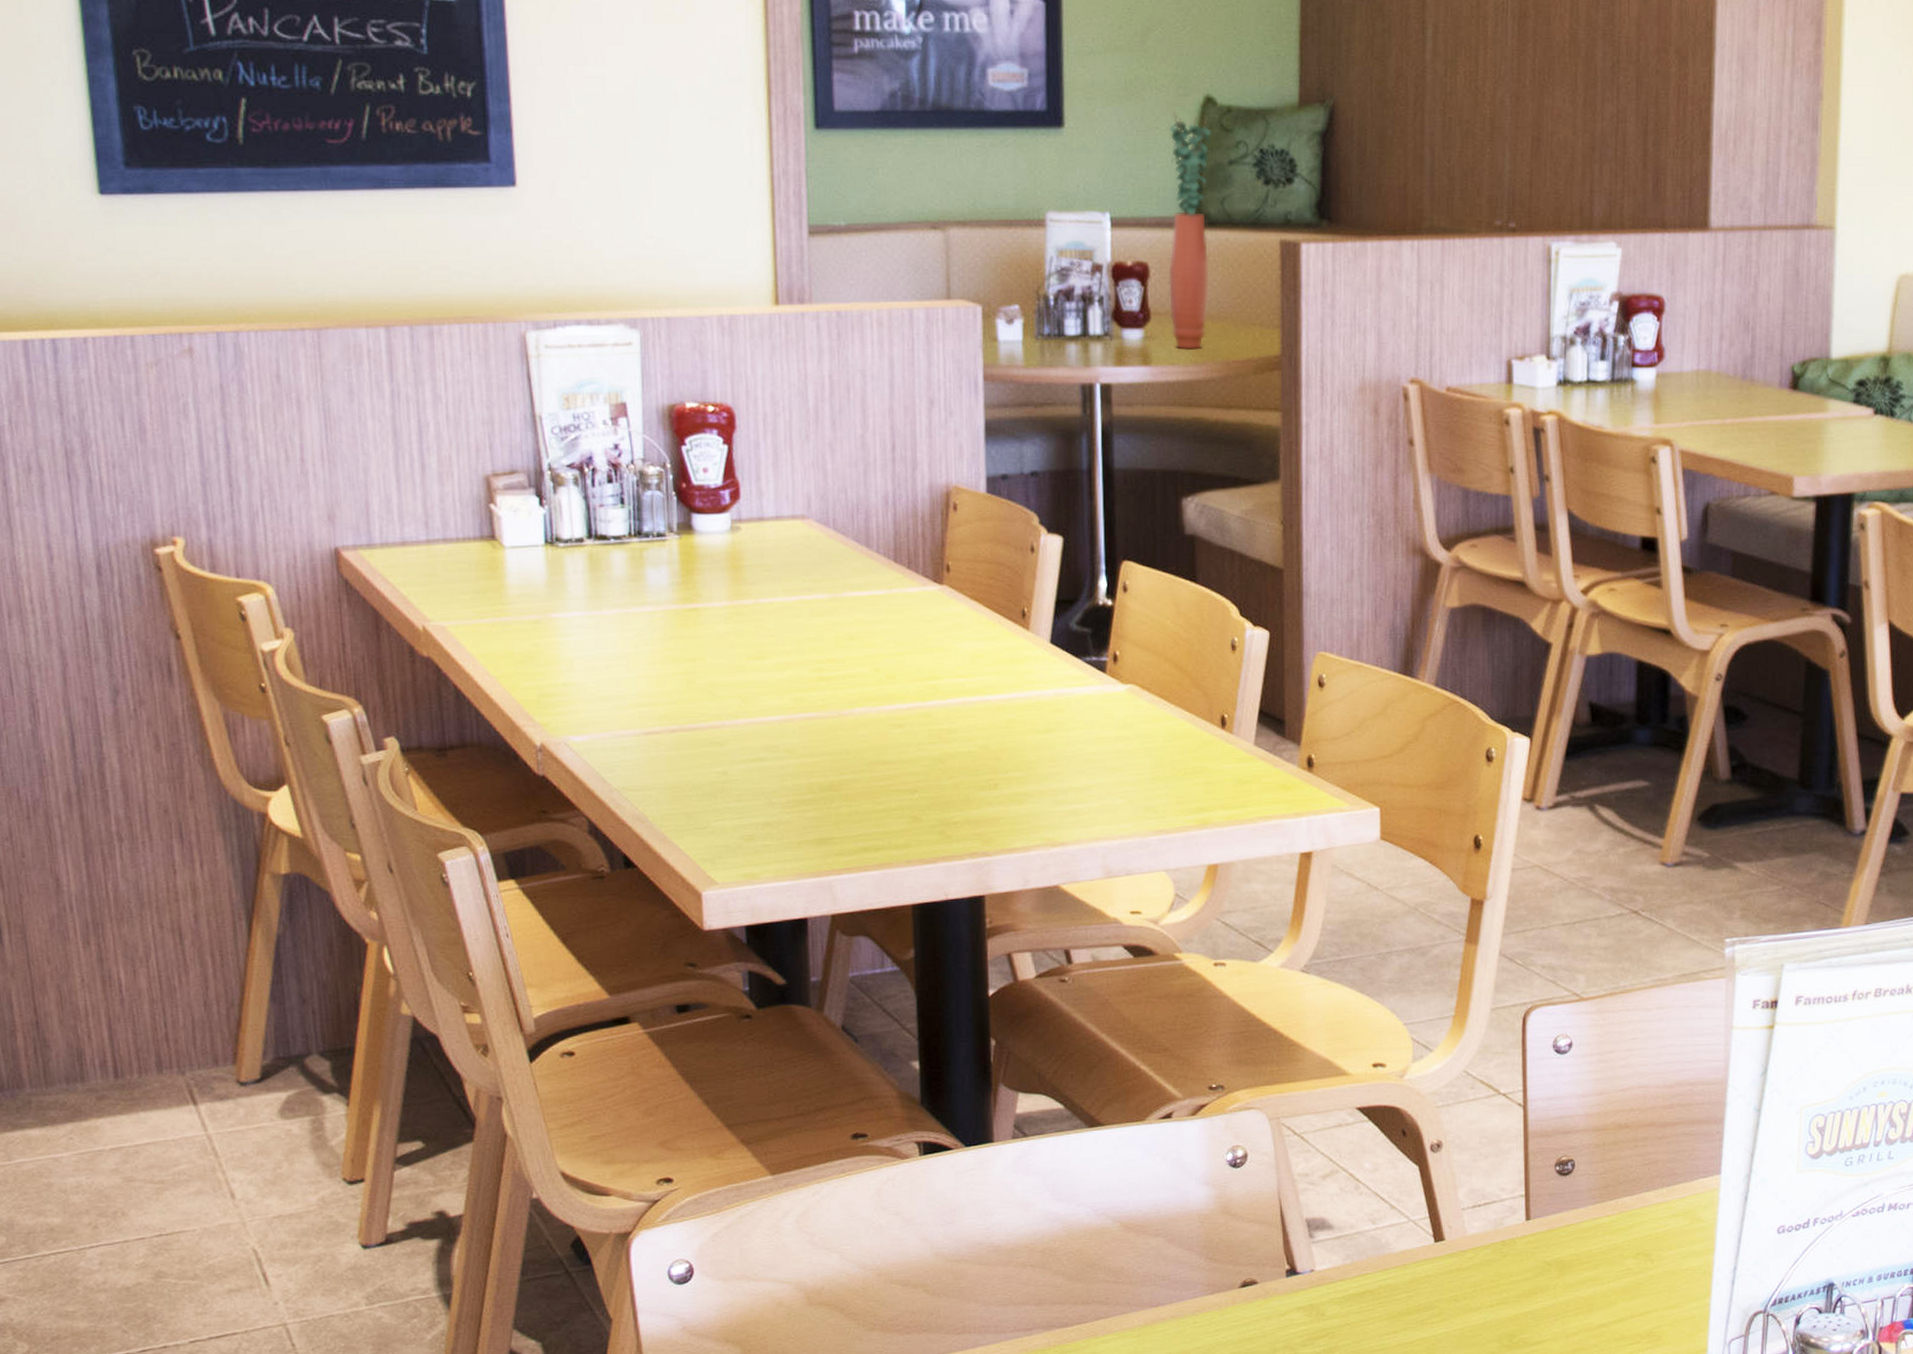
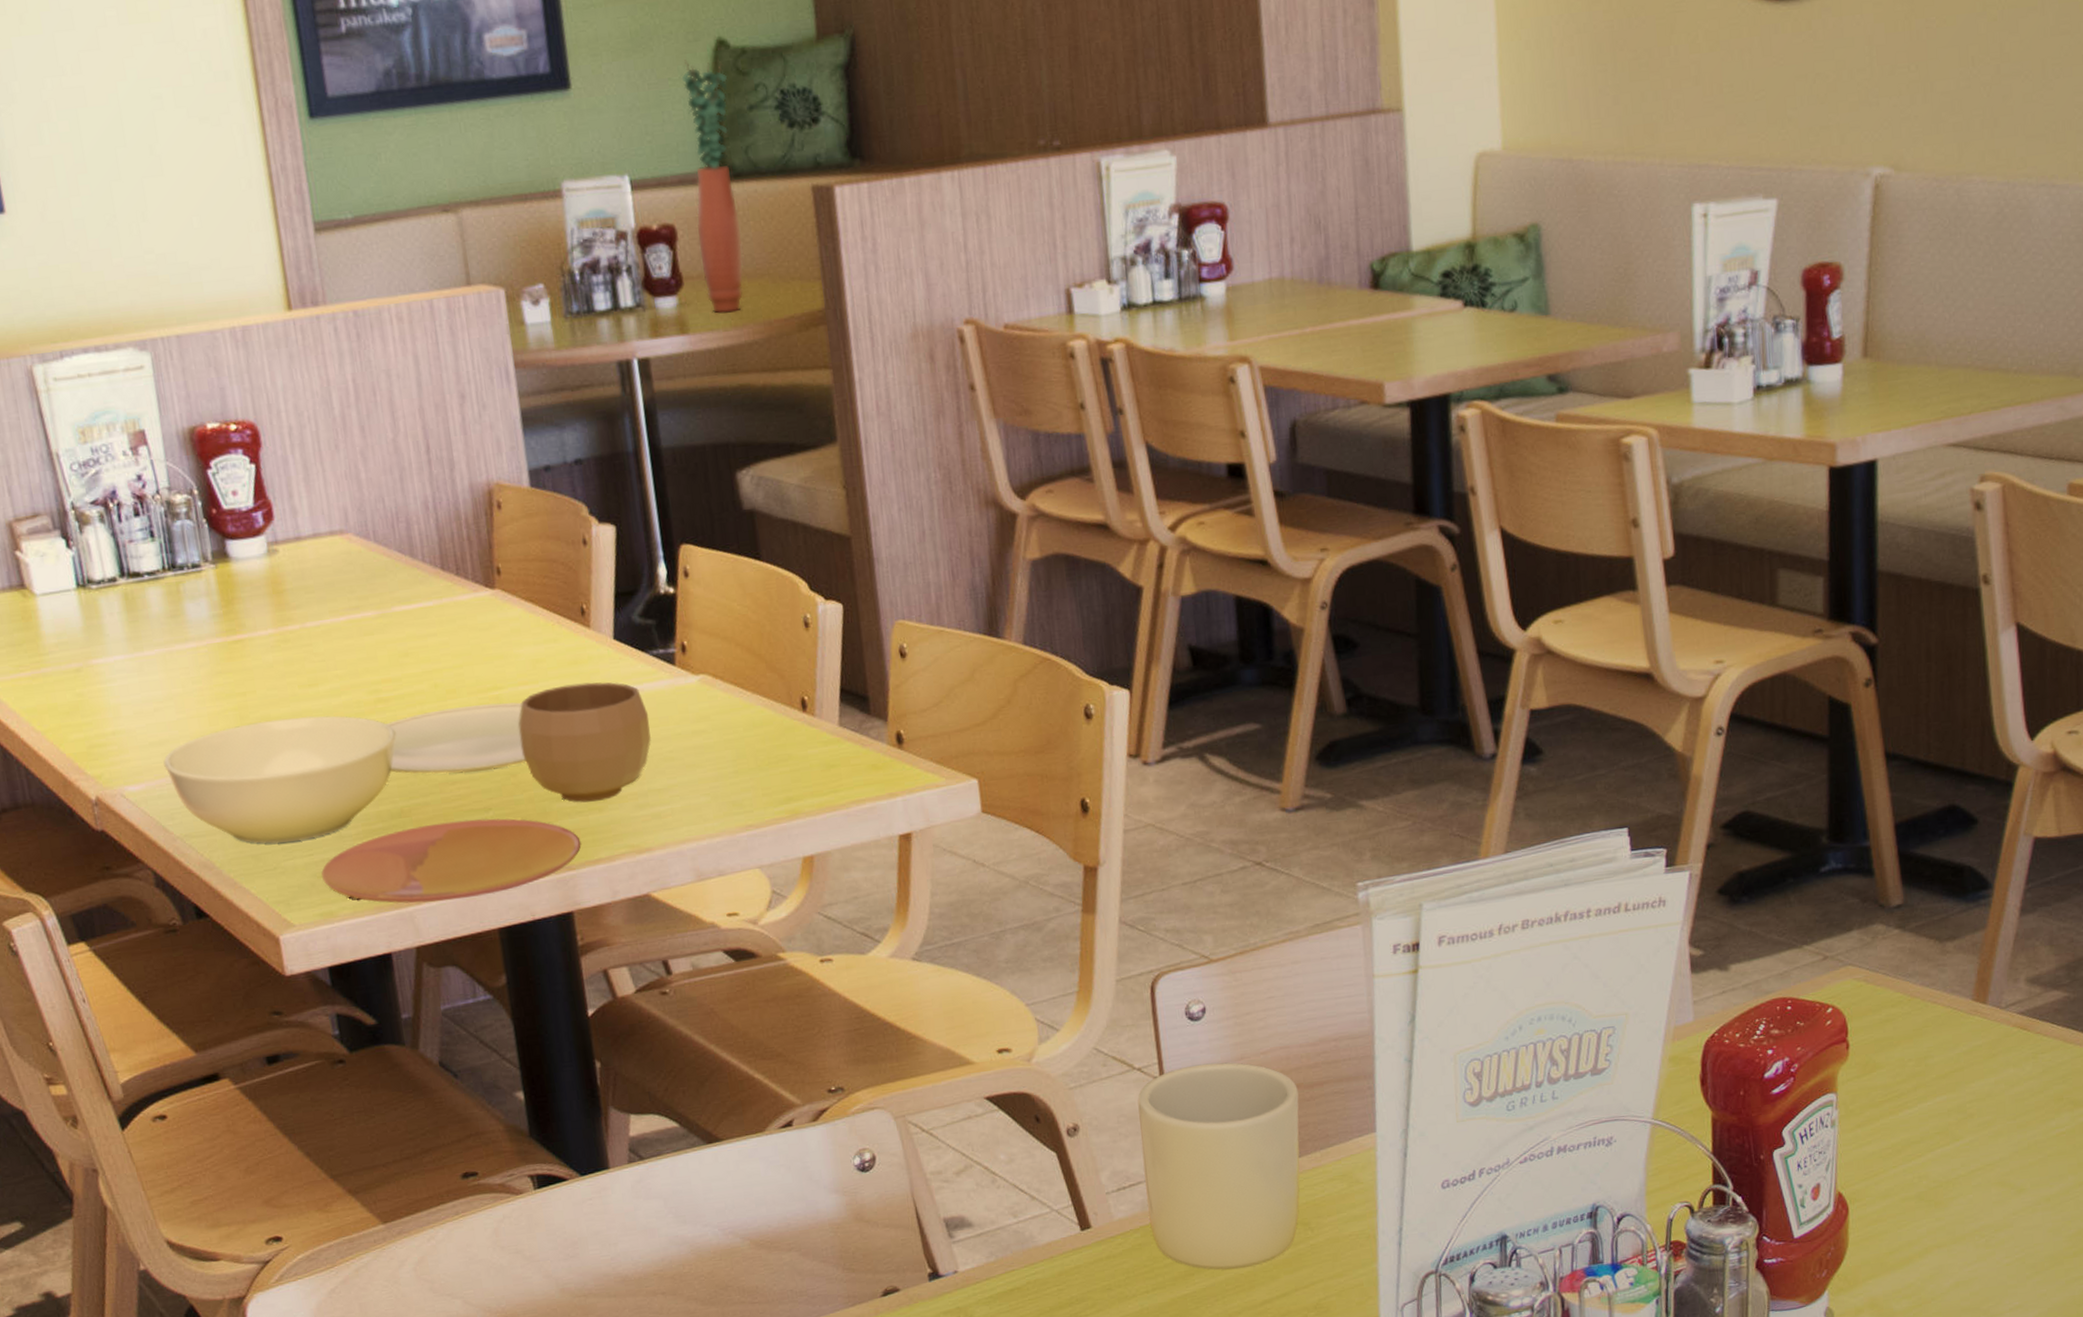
bowl: none [609,686,834,804] -> present [163,716,396,844]
plate: none [749,799,999,874] -> present [321,818,581,904]
plate: none [825,692,957,756] -> present [386,702,527,774]
cup: none [951,681,1077,795] -> present [518,682,652,803]
mug: none [1499,1095,1651,1292] -> present [1137,1062,1300,1271]

